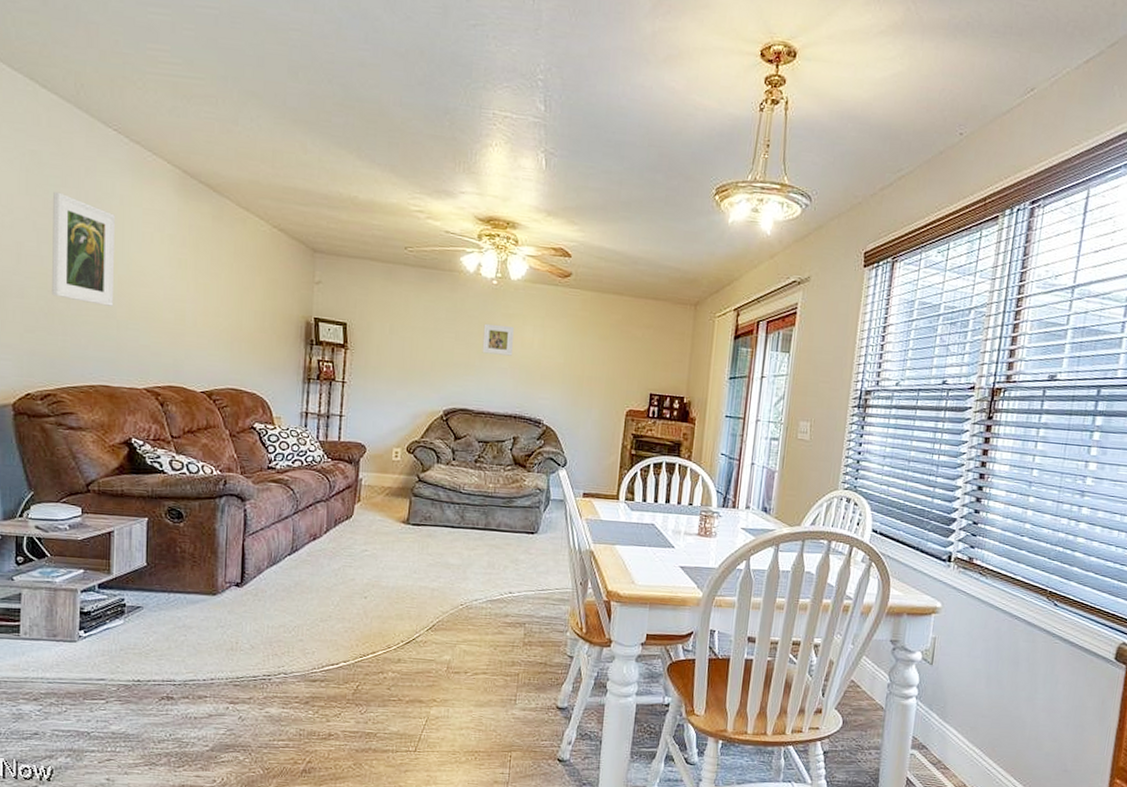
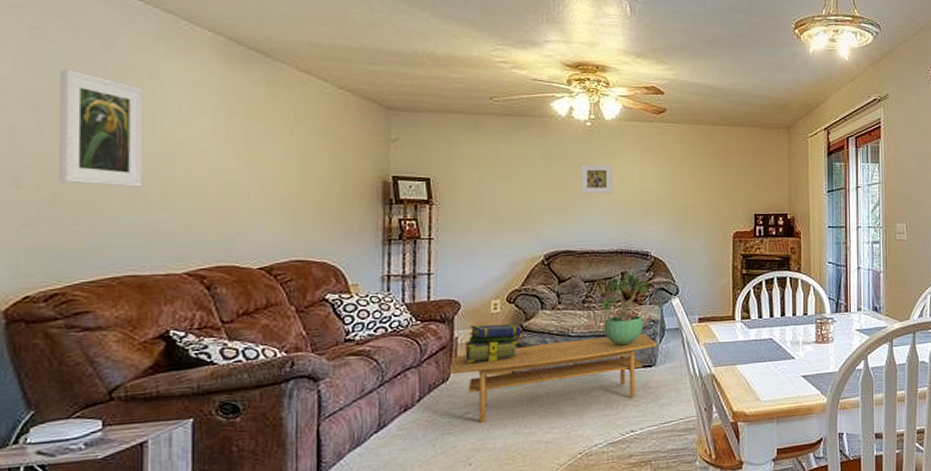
coffee table: none [352,495,542,563] -> present [449,333,658,424]
stack of books: none [367,469,419,507] -> present [465,323,522,363]
potted plant: none [492,438,540,509] -> present [602,273,650,346]

